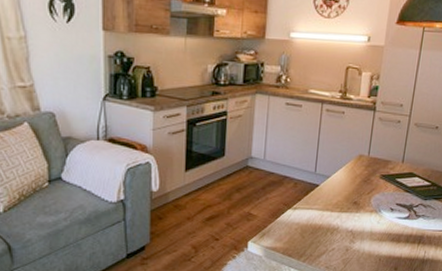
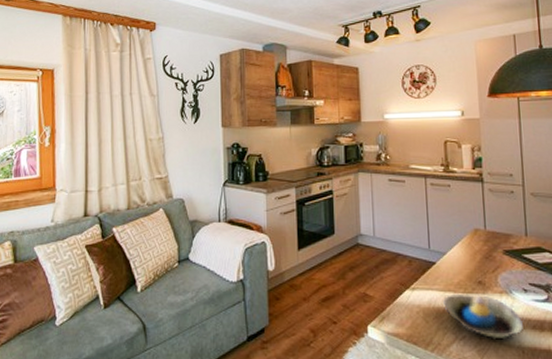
decorative bowl: none [320,212,386,250] -> present [443,293,524,340]

